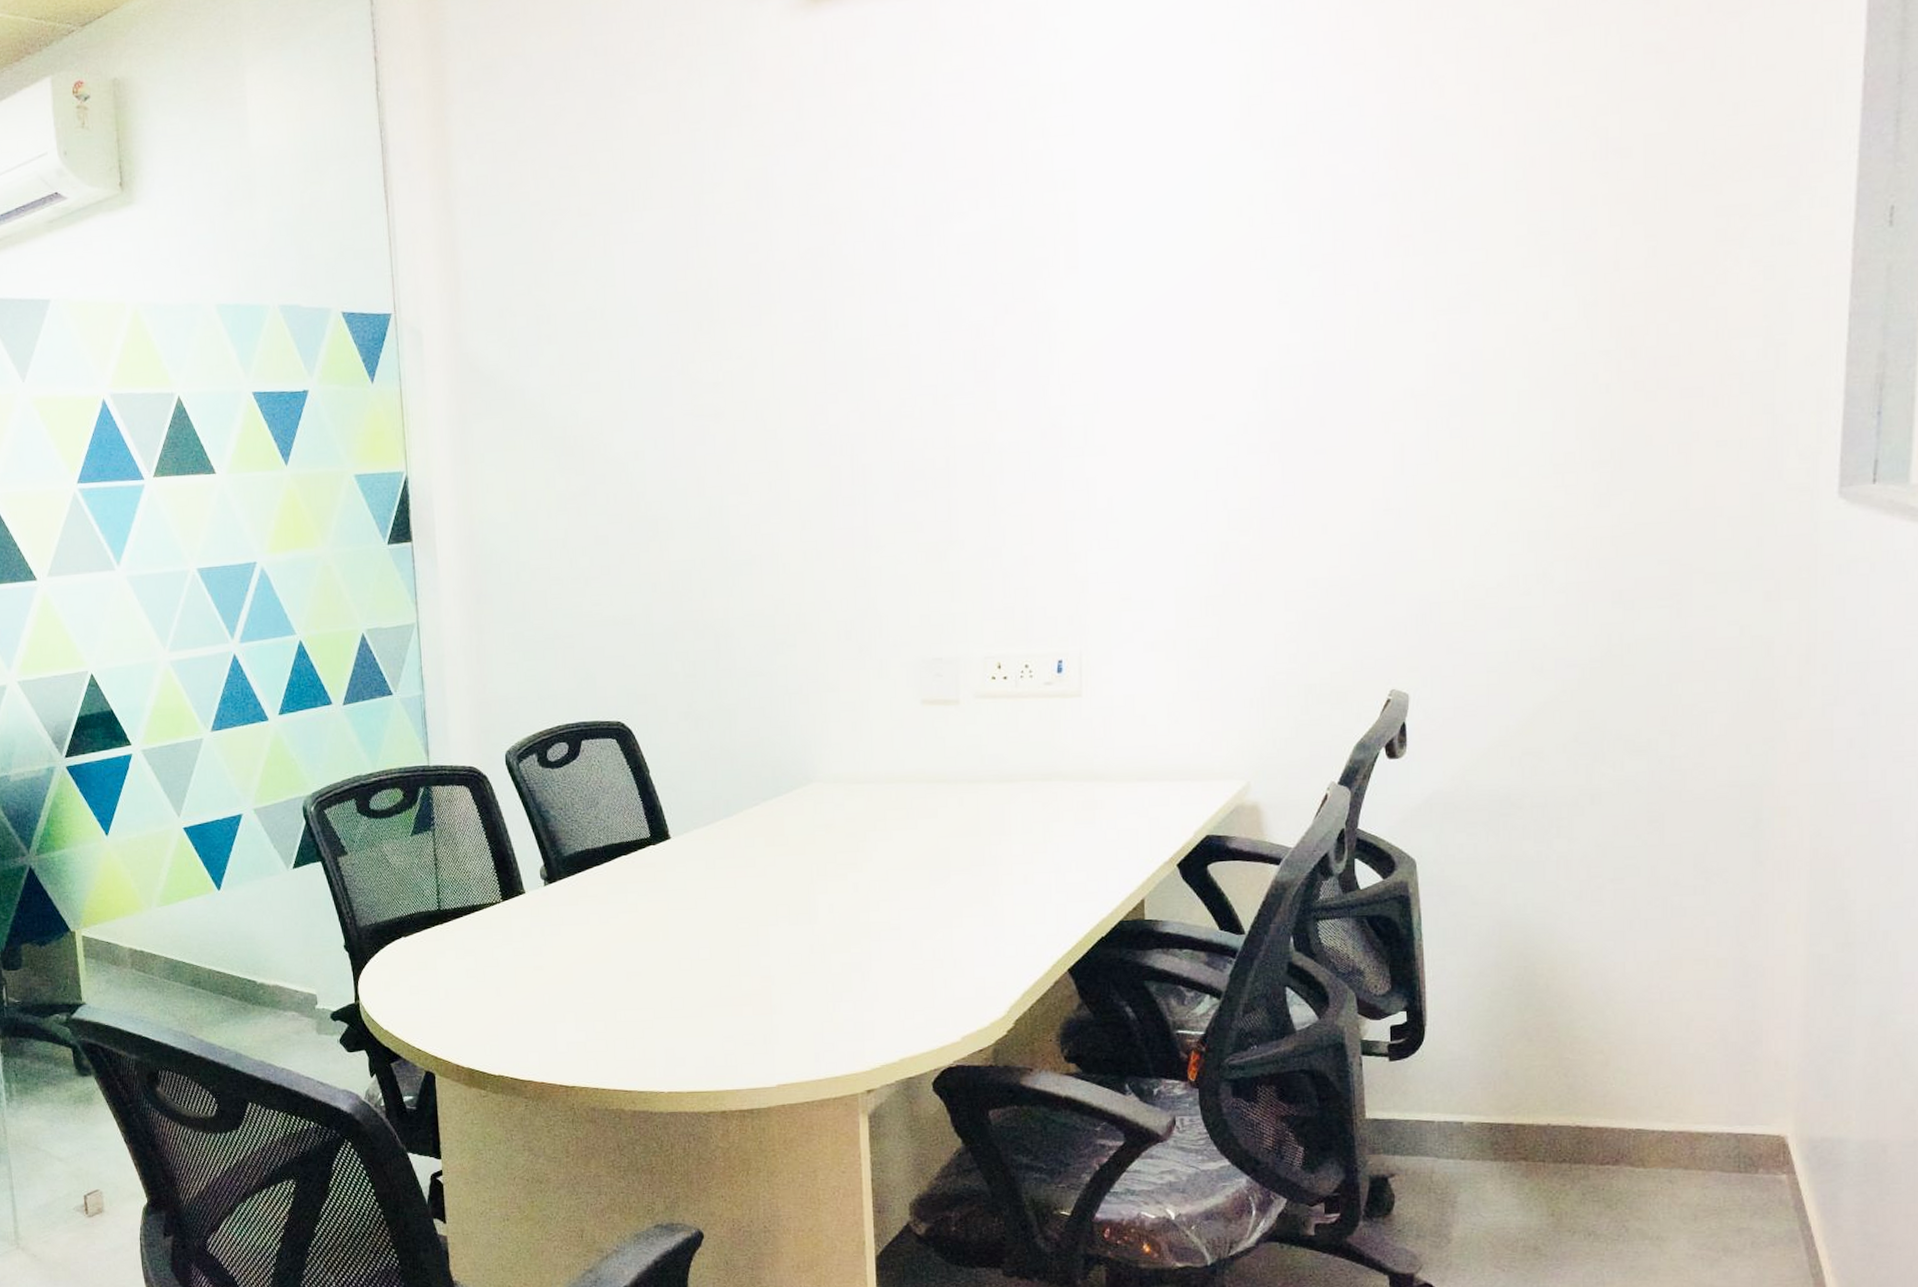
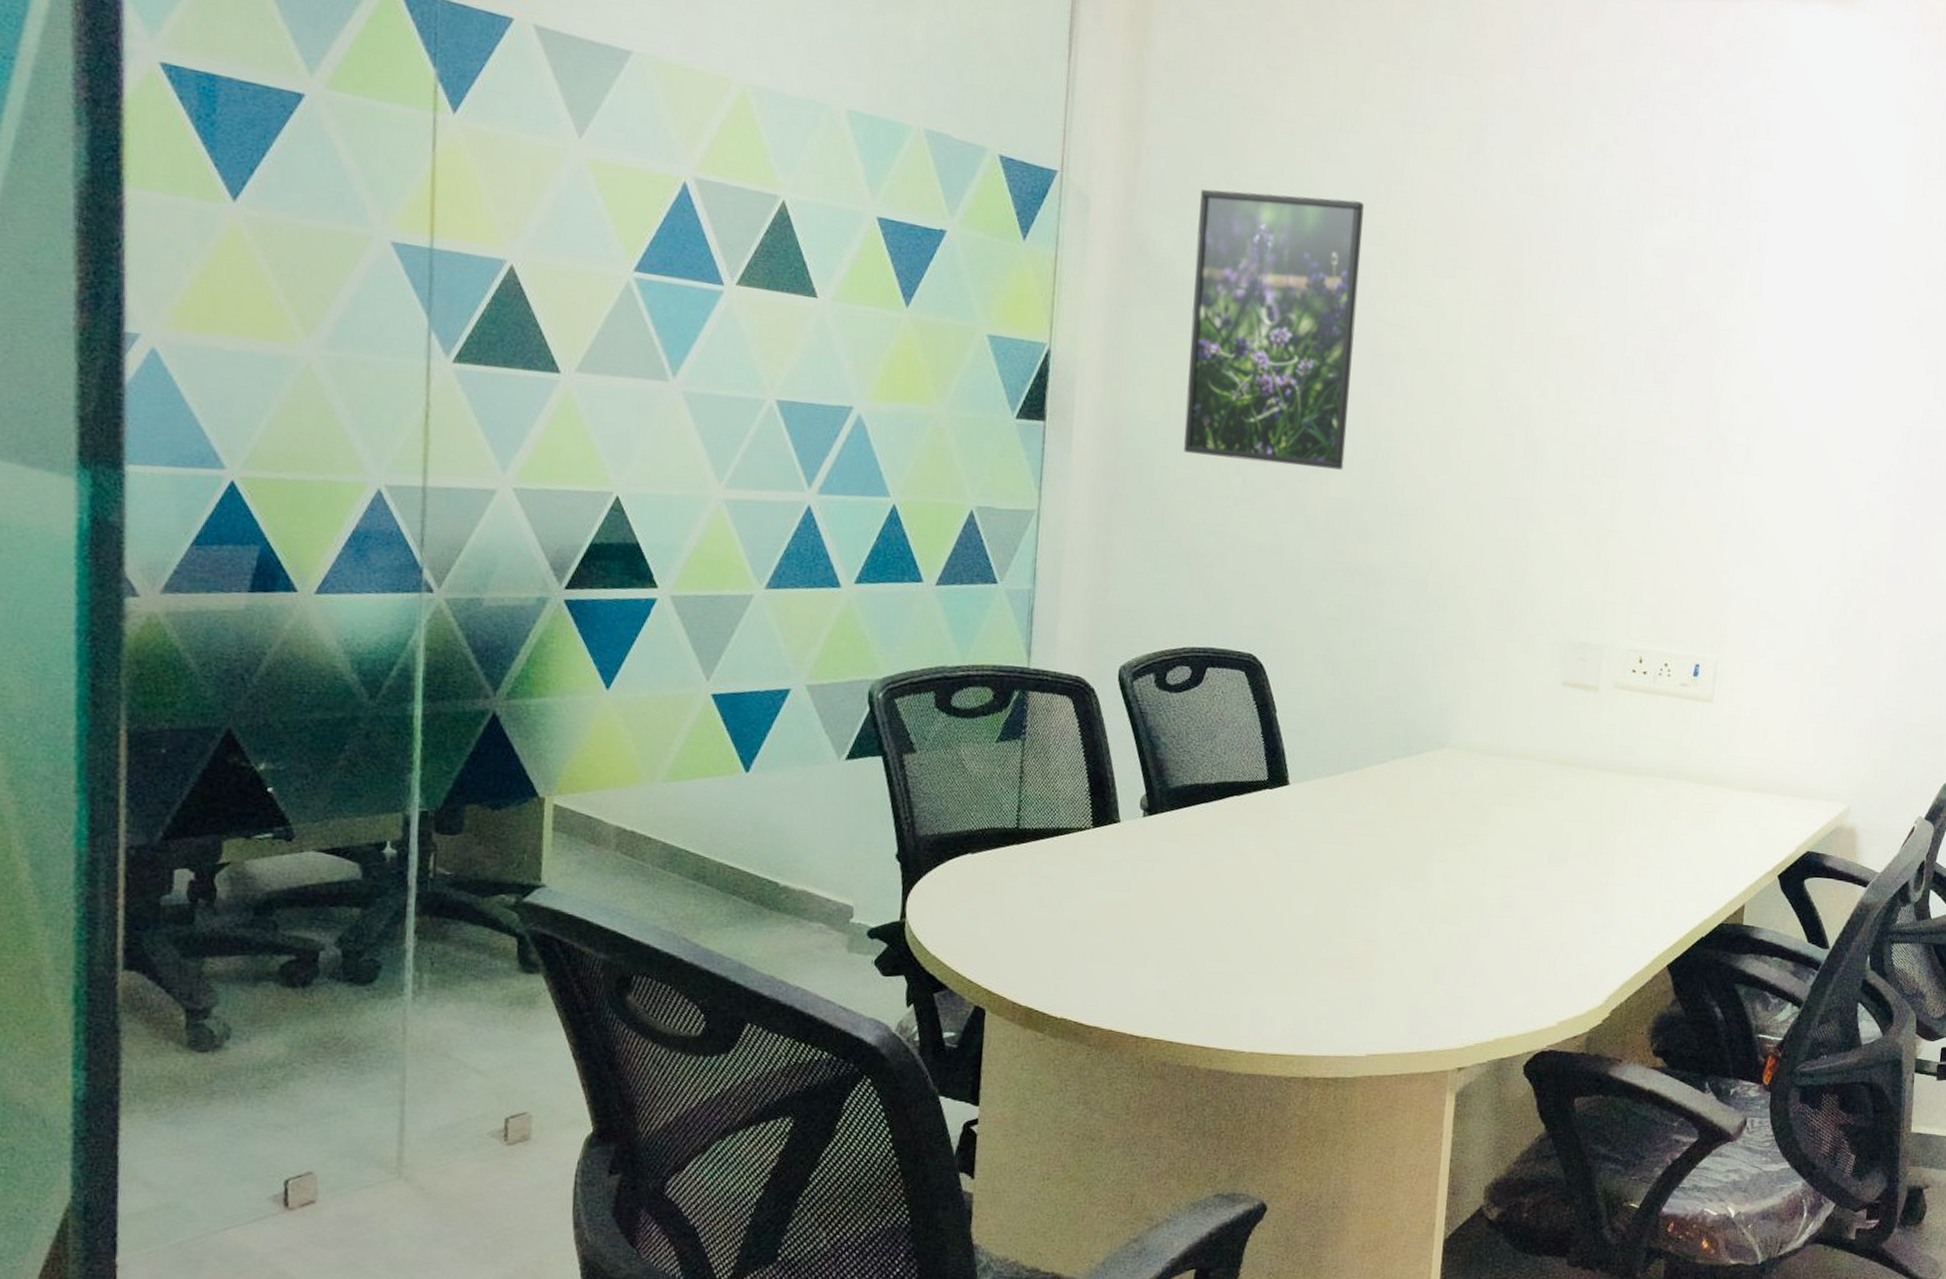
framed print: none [515,273,680,545] -> present [1184,189,1364,470]

